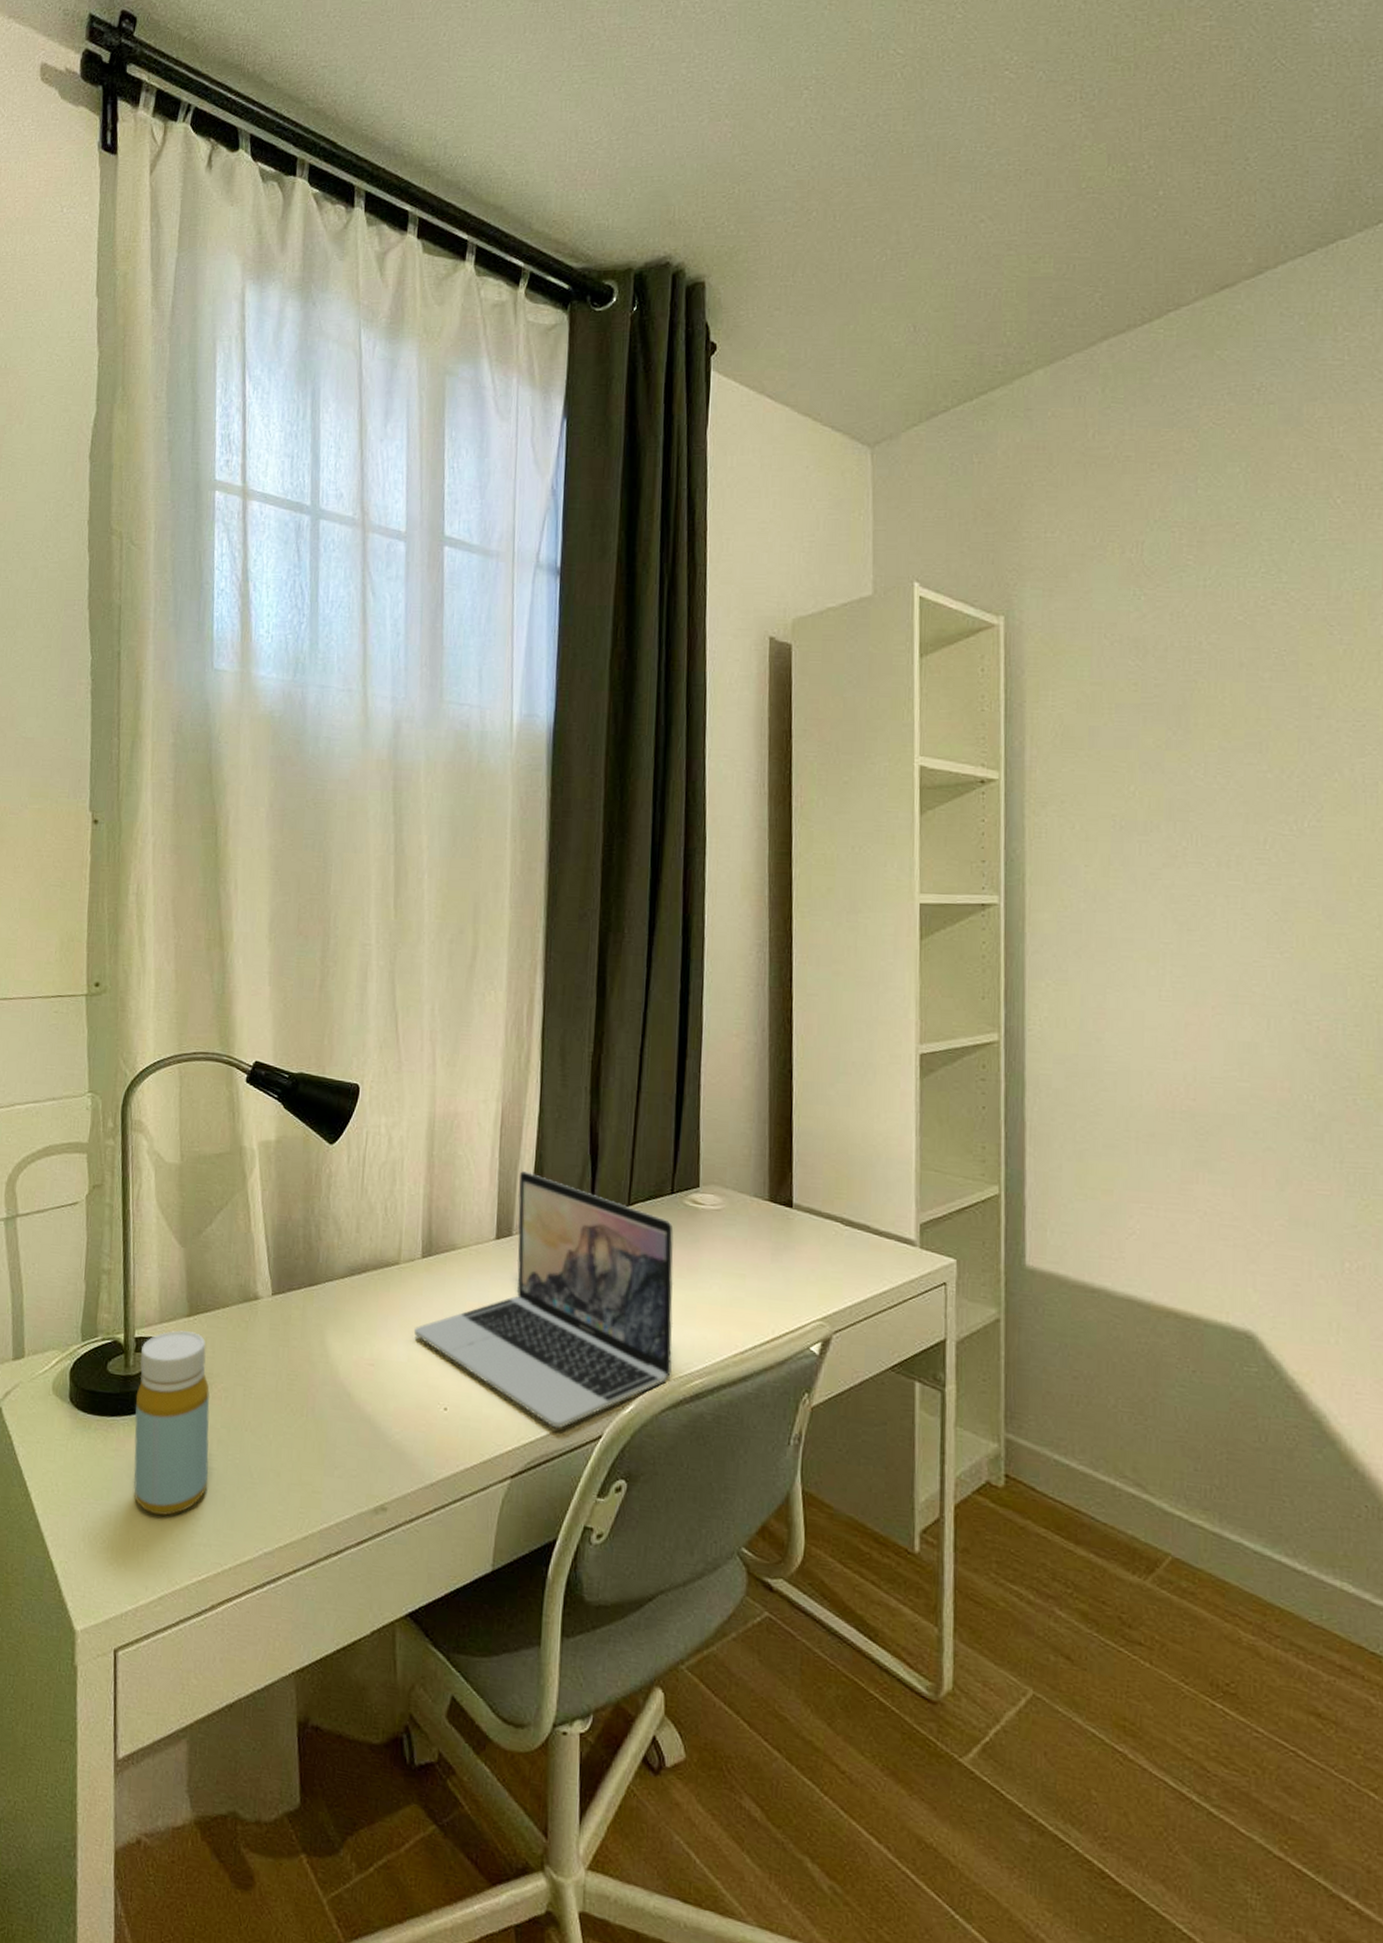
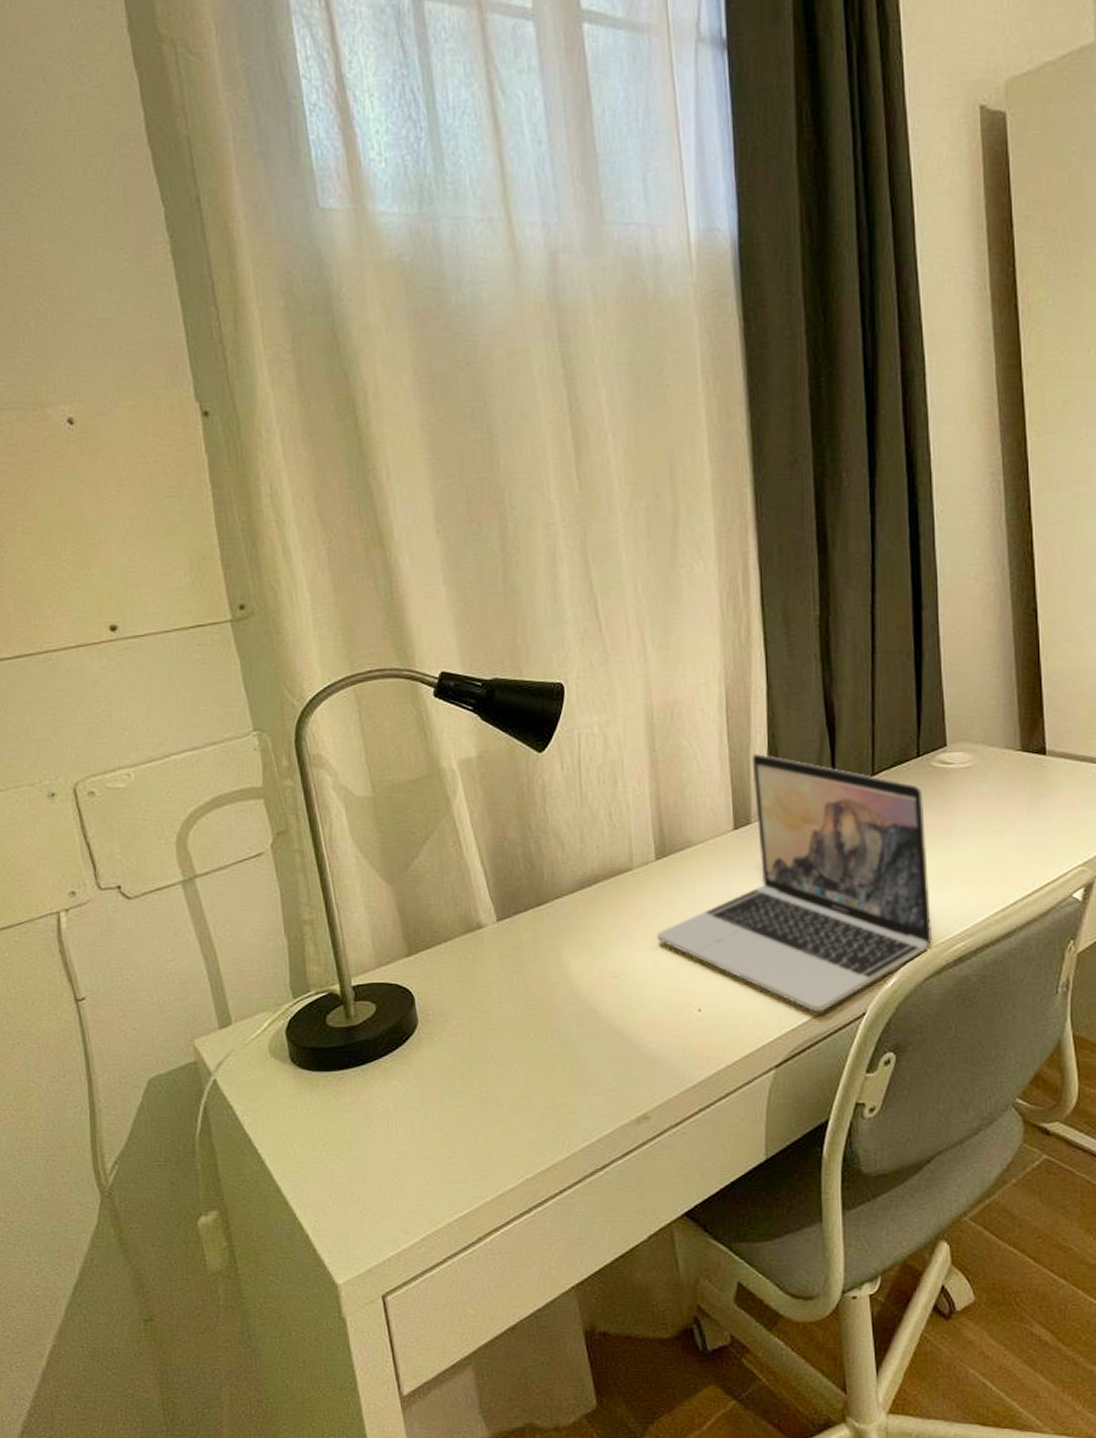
bottle: present [133,1330,210,1516] -> none [360,971,455,1161]

